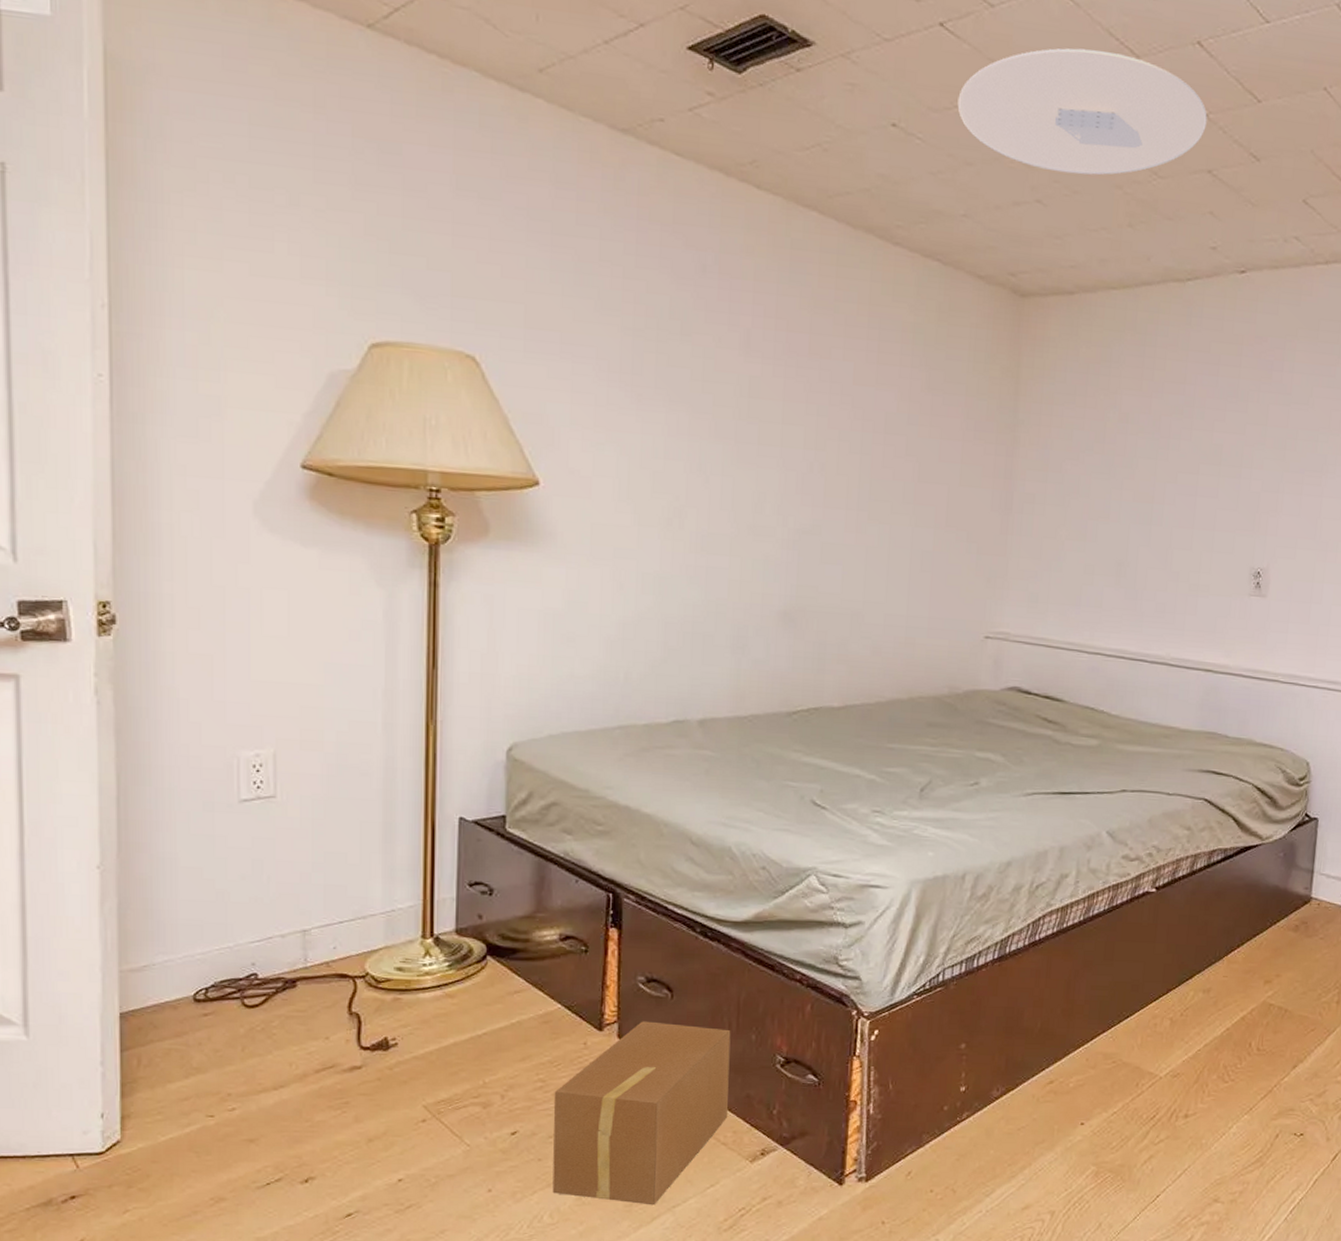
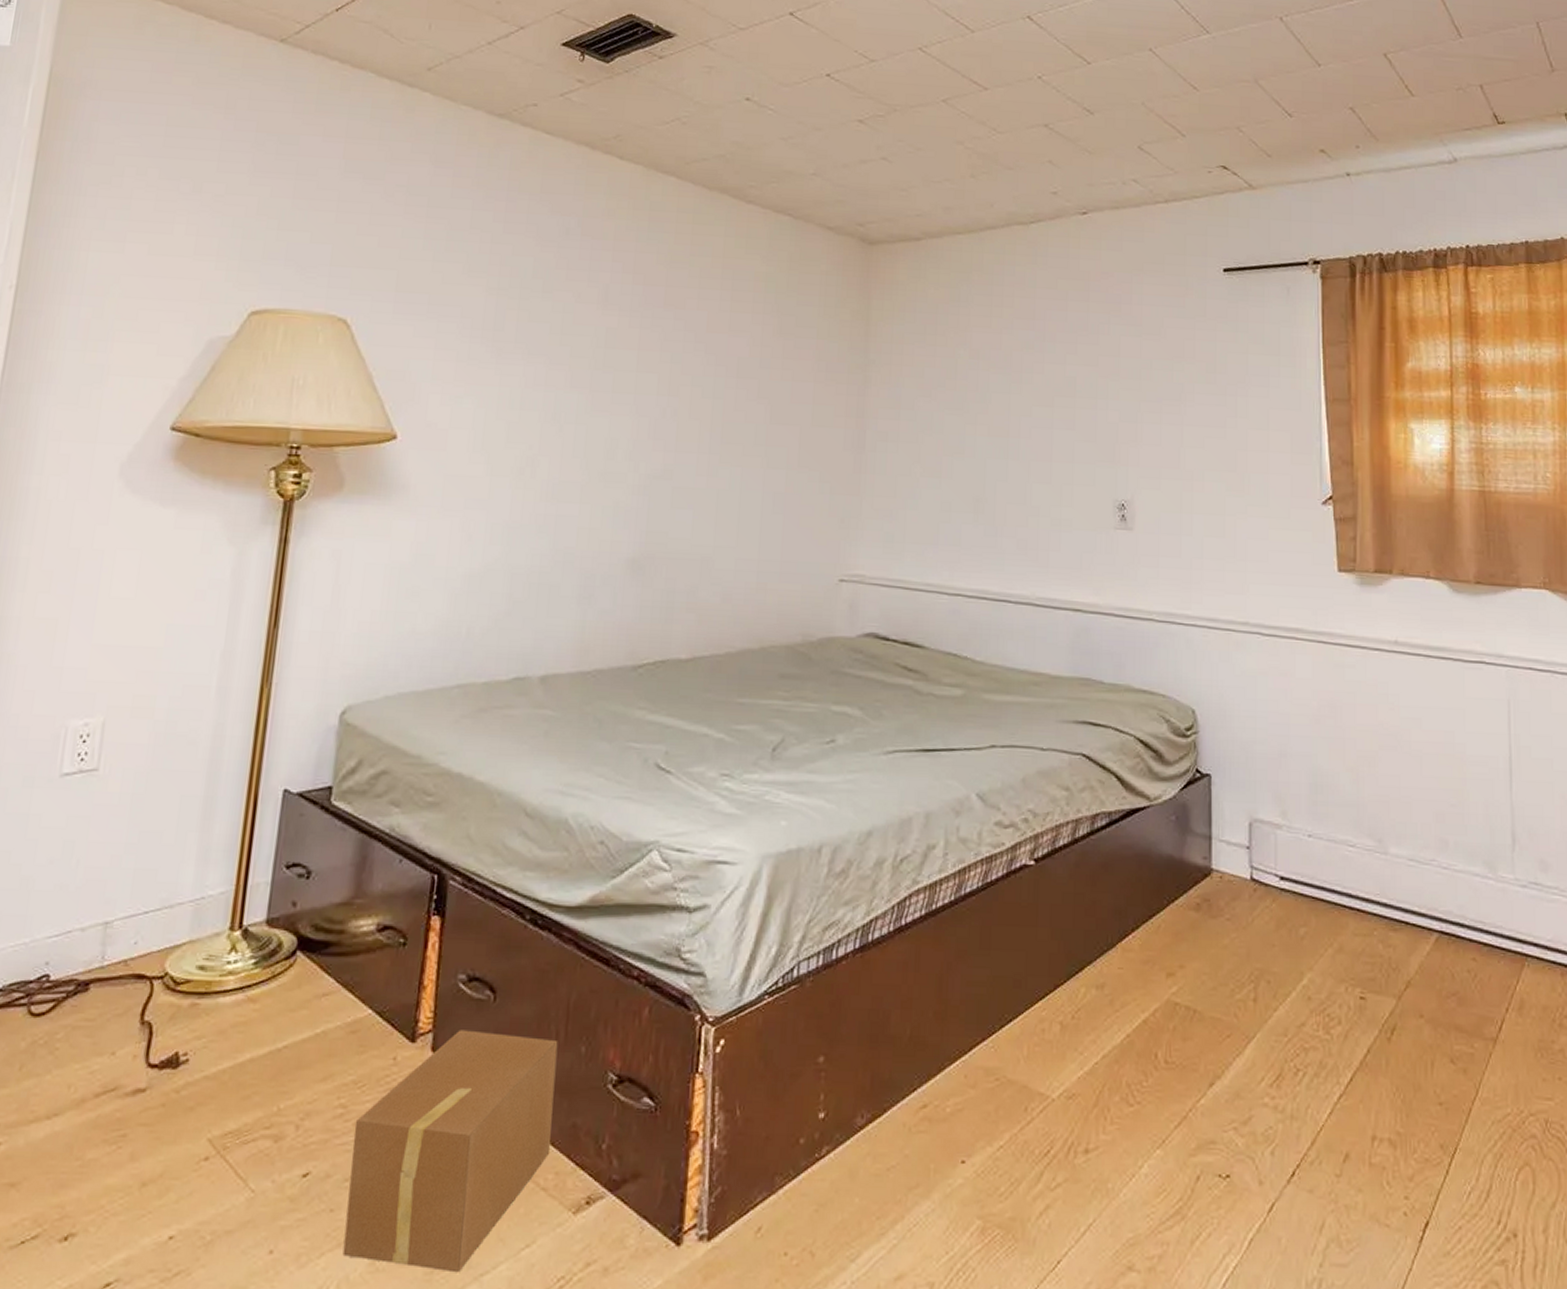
ceiling light: present [957,48,1208,175] -> none [806,27,1041,134]

